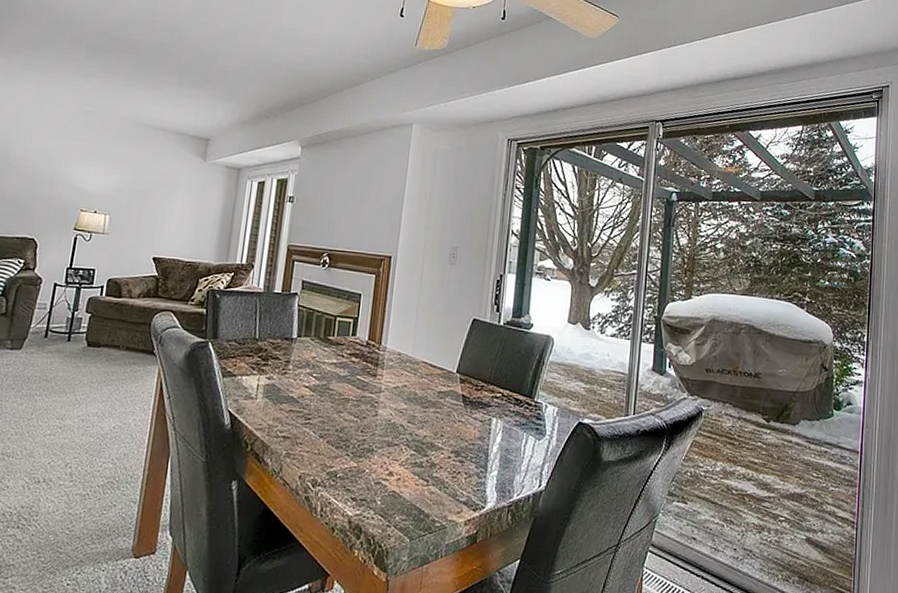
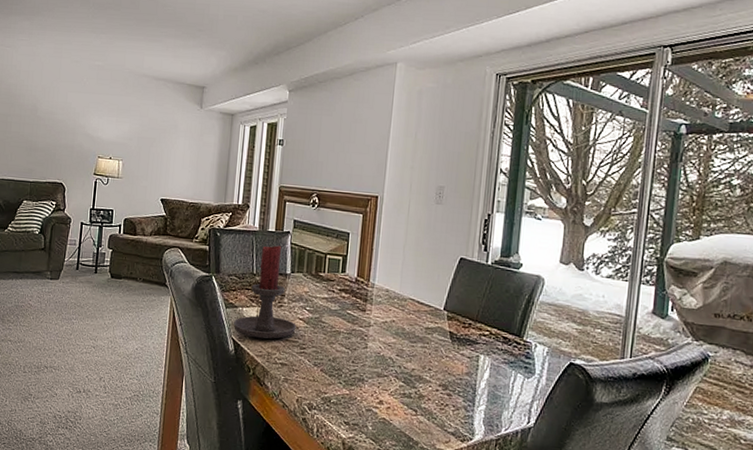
candle holder: none [230,307,302,411] -> present [233,245,297,339]

